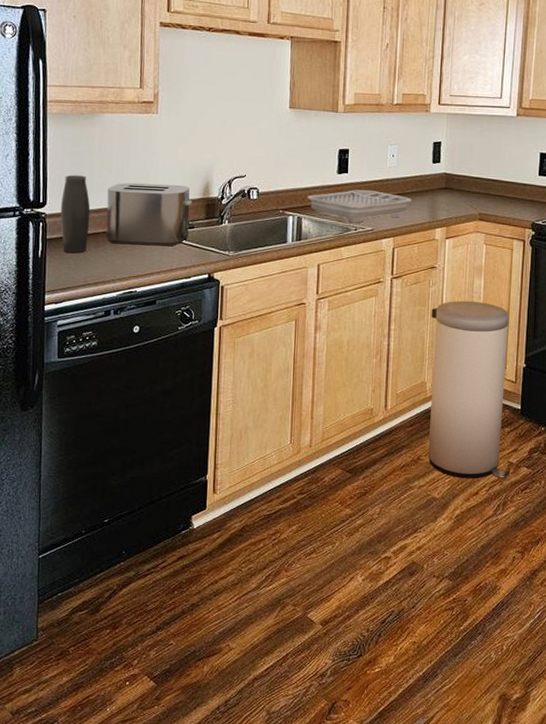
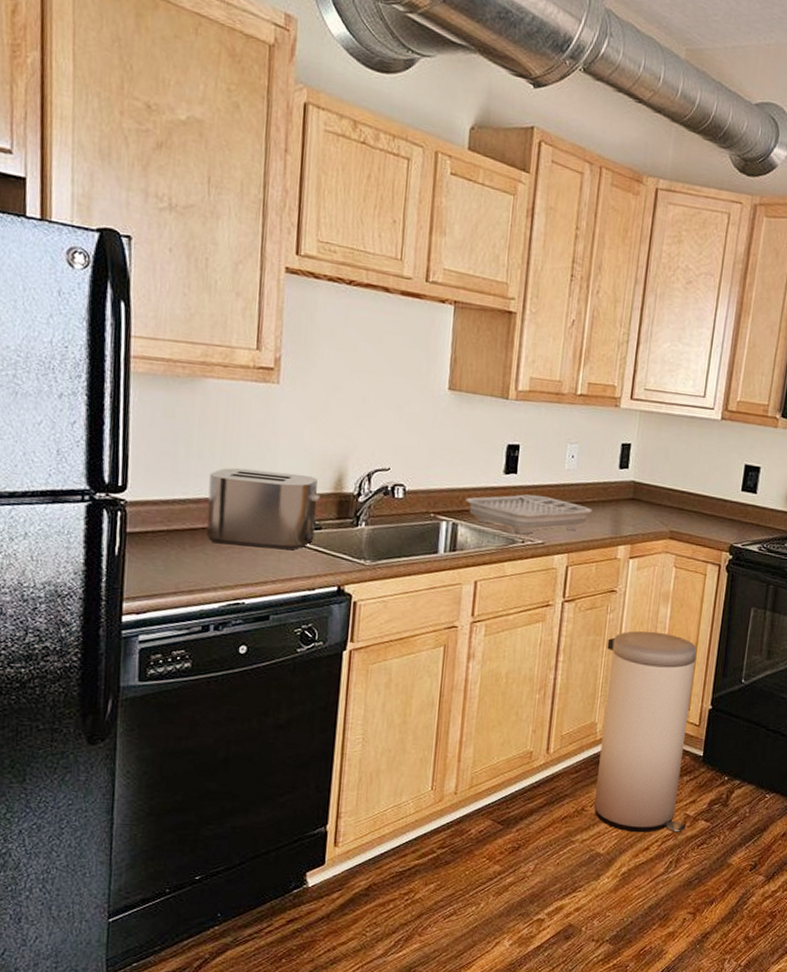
vase: present [60,175,91,254] -> none [145,453,187,553]

